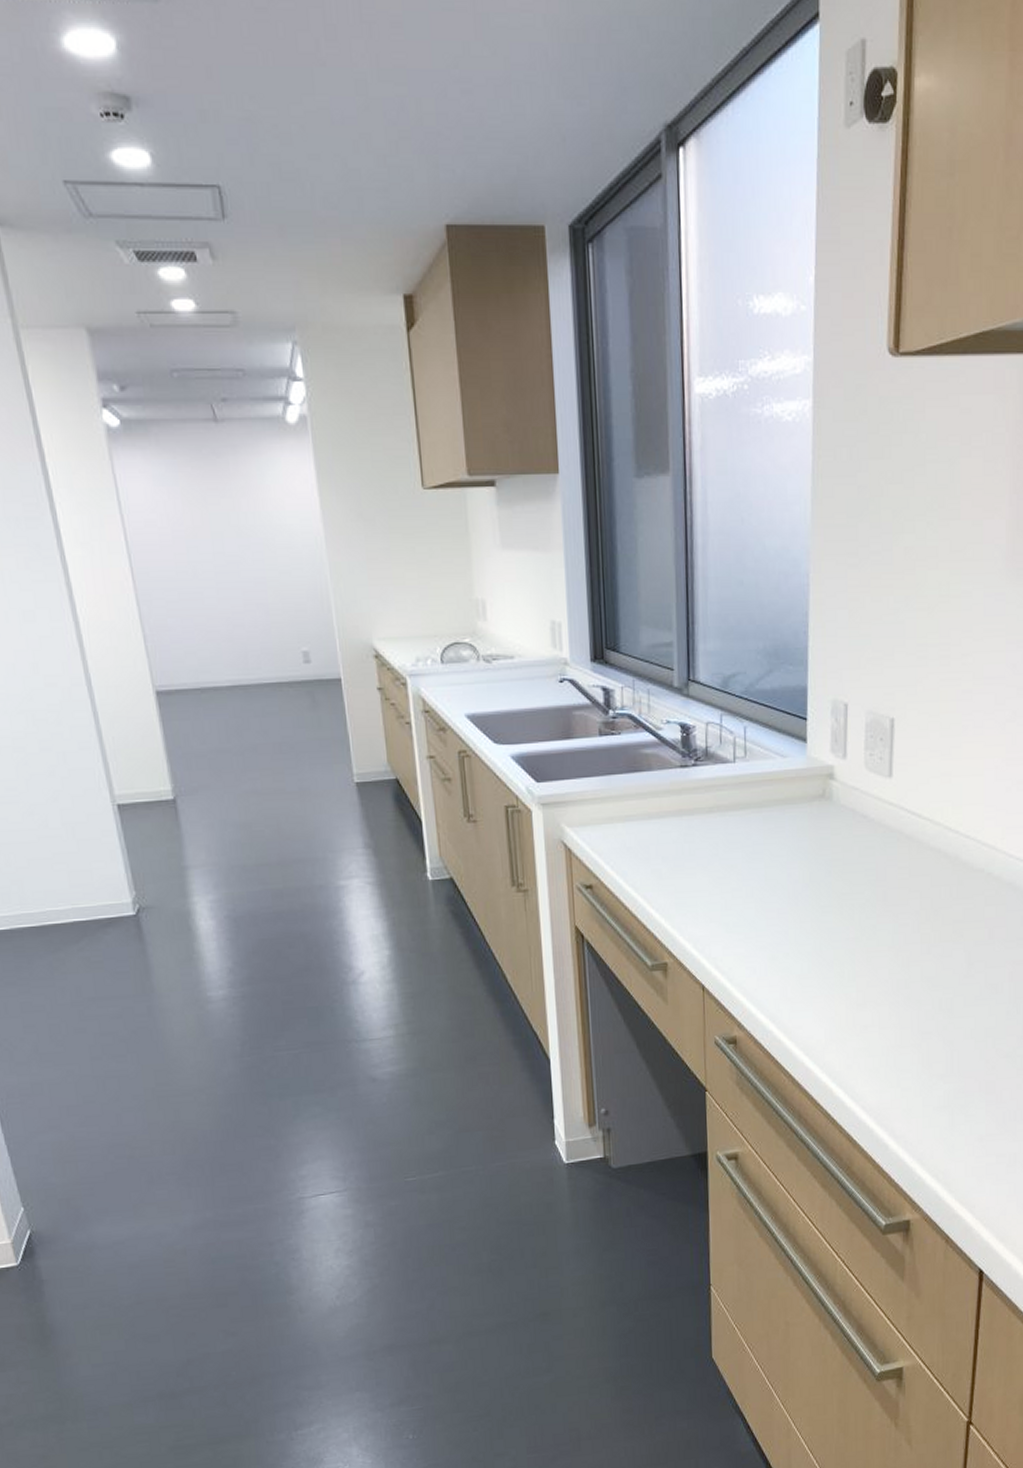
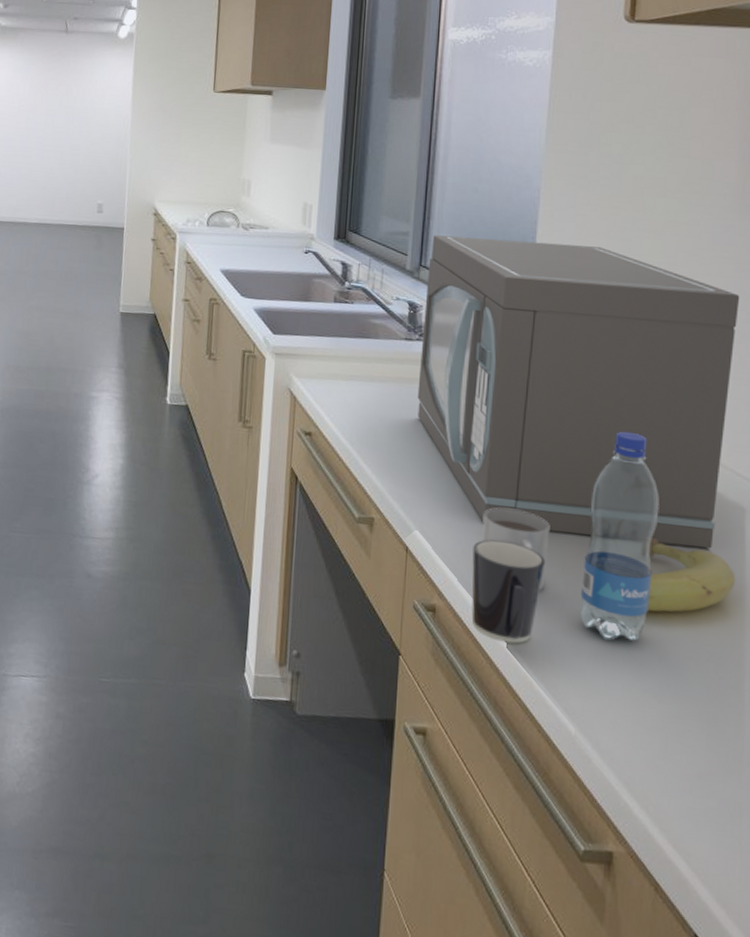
microwave: none [697,634,1011,946] -> present [417,235,740,549]
mug: none [768,960,837,1059] -> present [471,539,545,644]
mug: none [774,927,840,1003] -> present [480,507,550,591]
bottle: none [871,830,940,1037] -> present [580,431,659,642]
fruit: none [932,932,1010,1003] -> present [647,538,736,613]

